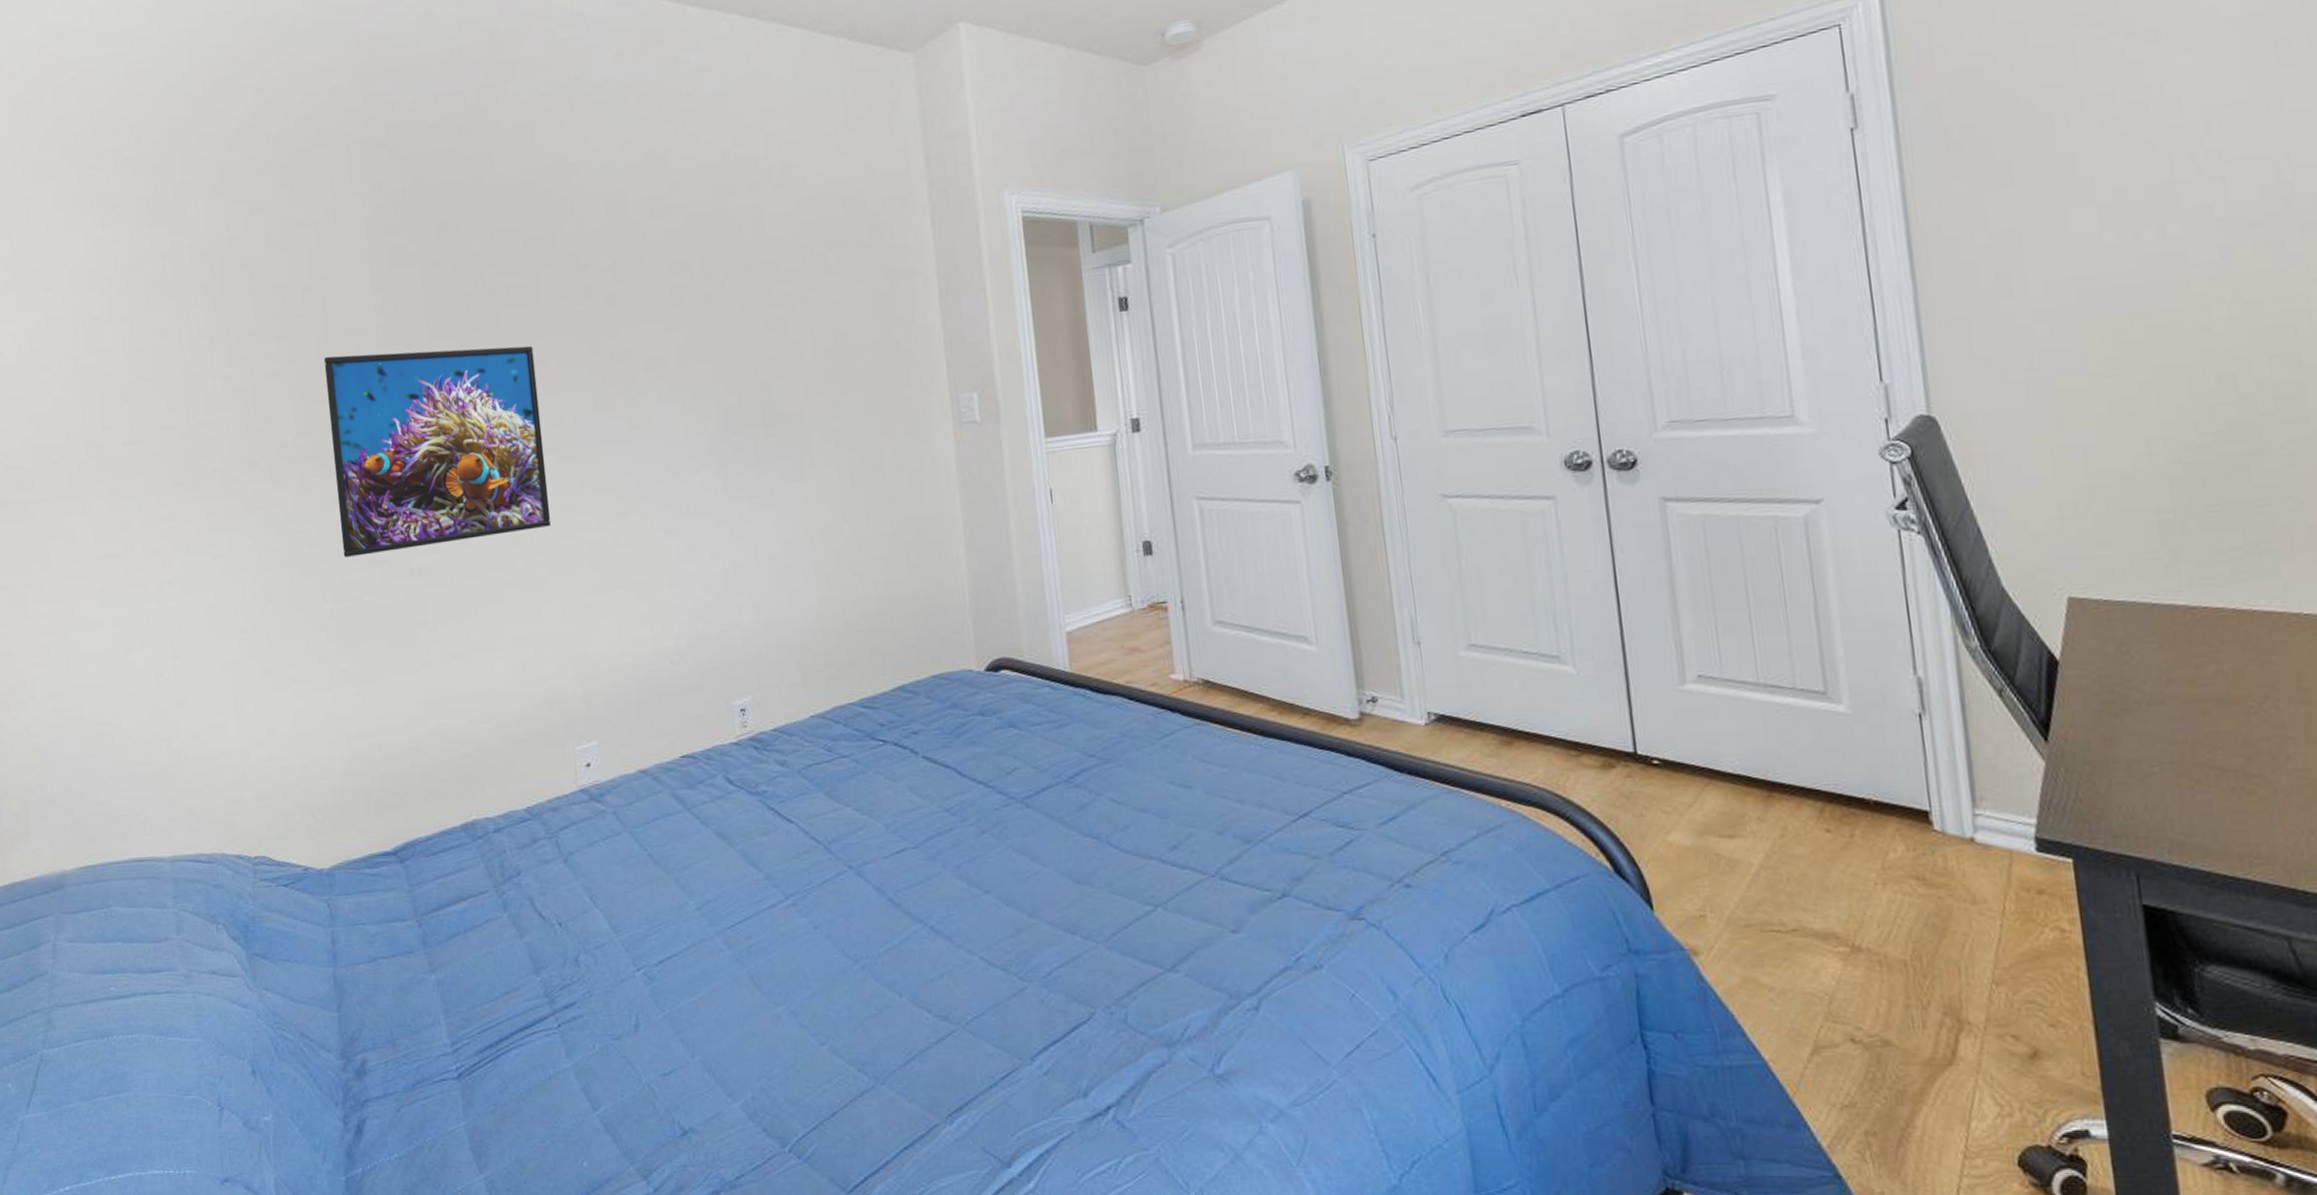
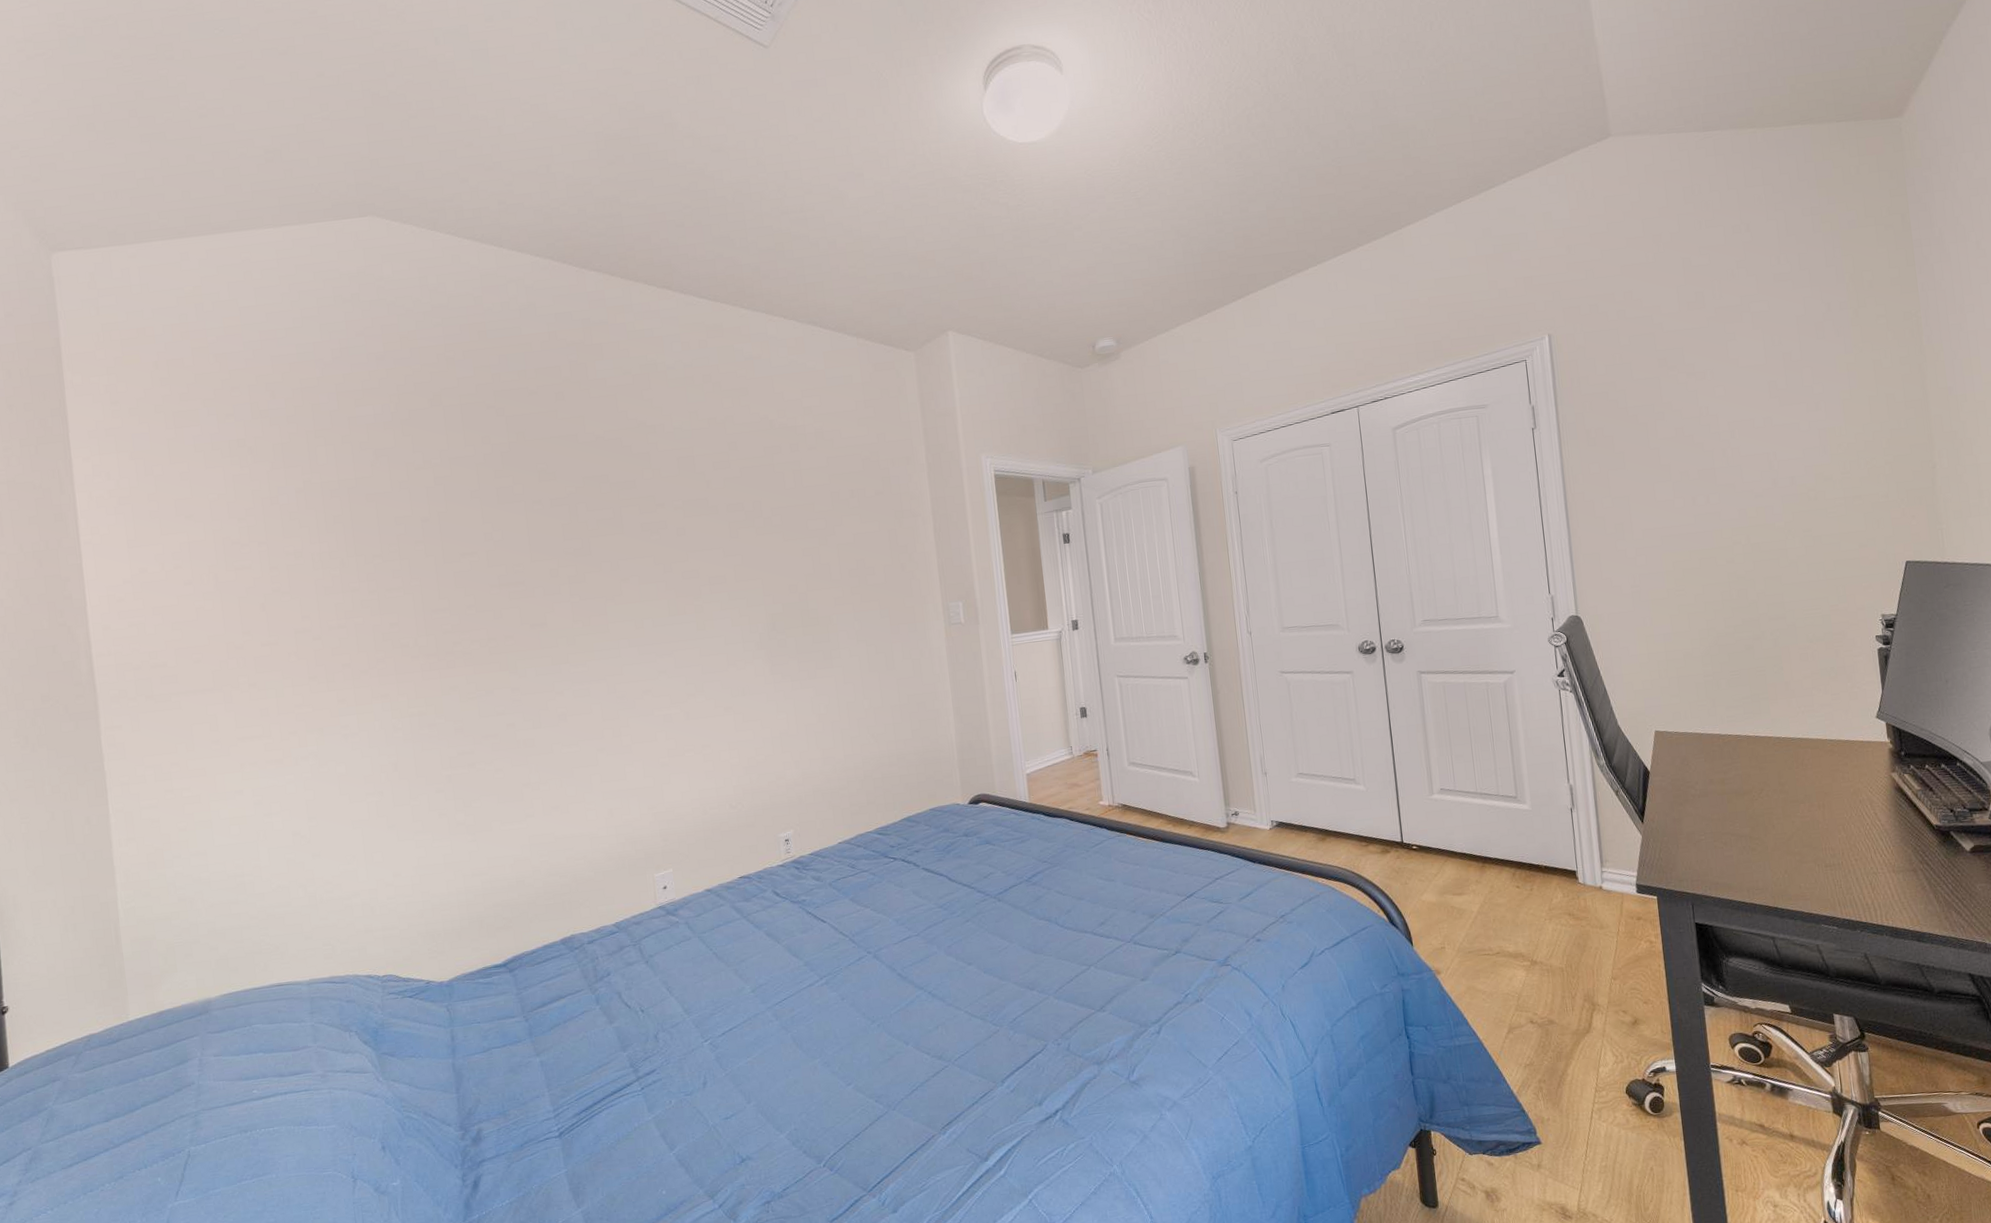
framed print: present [323,345,552,557] -> none [441,566,634,734]

